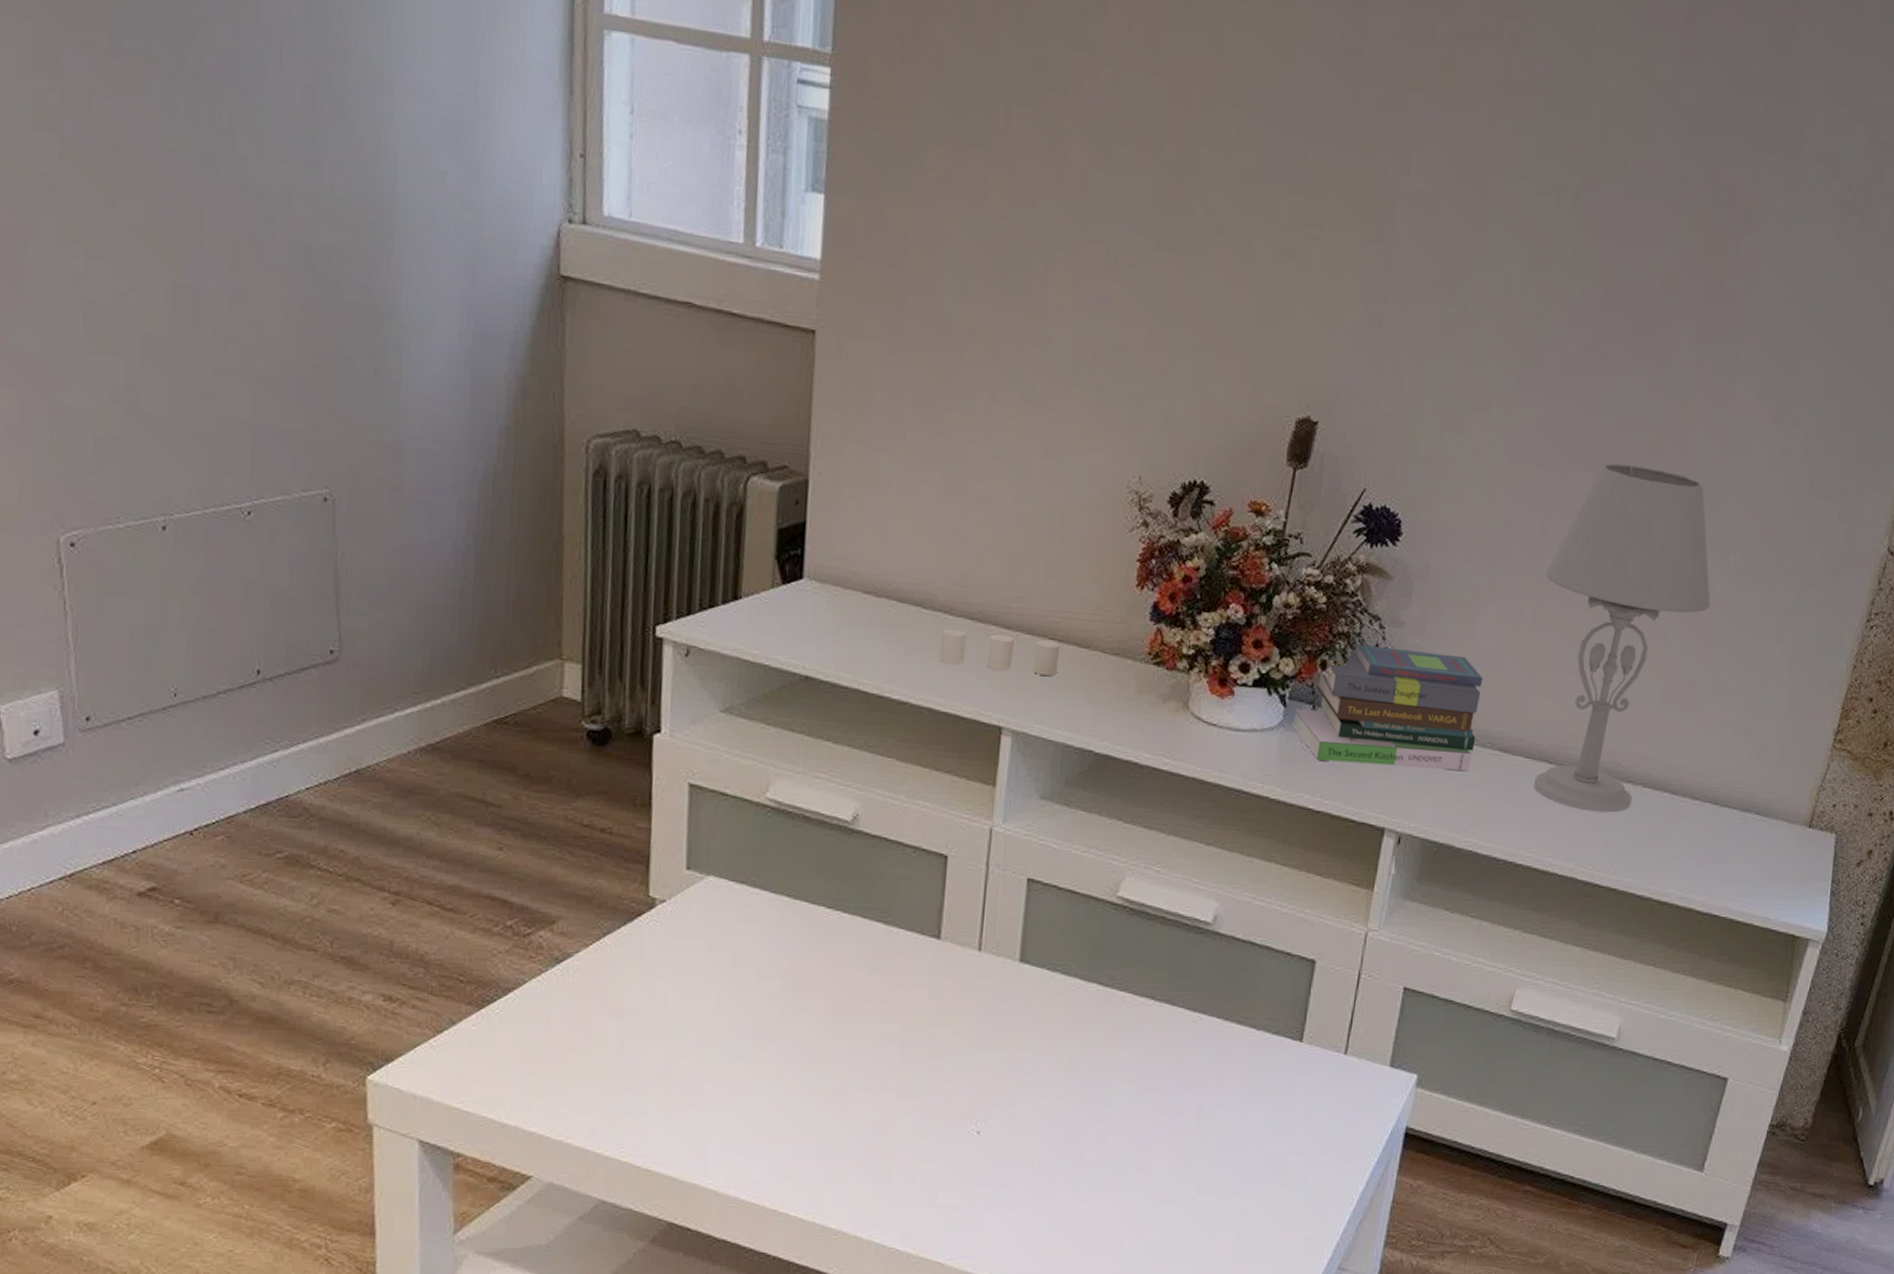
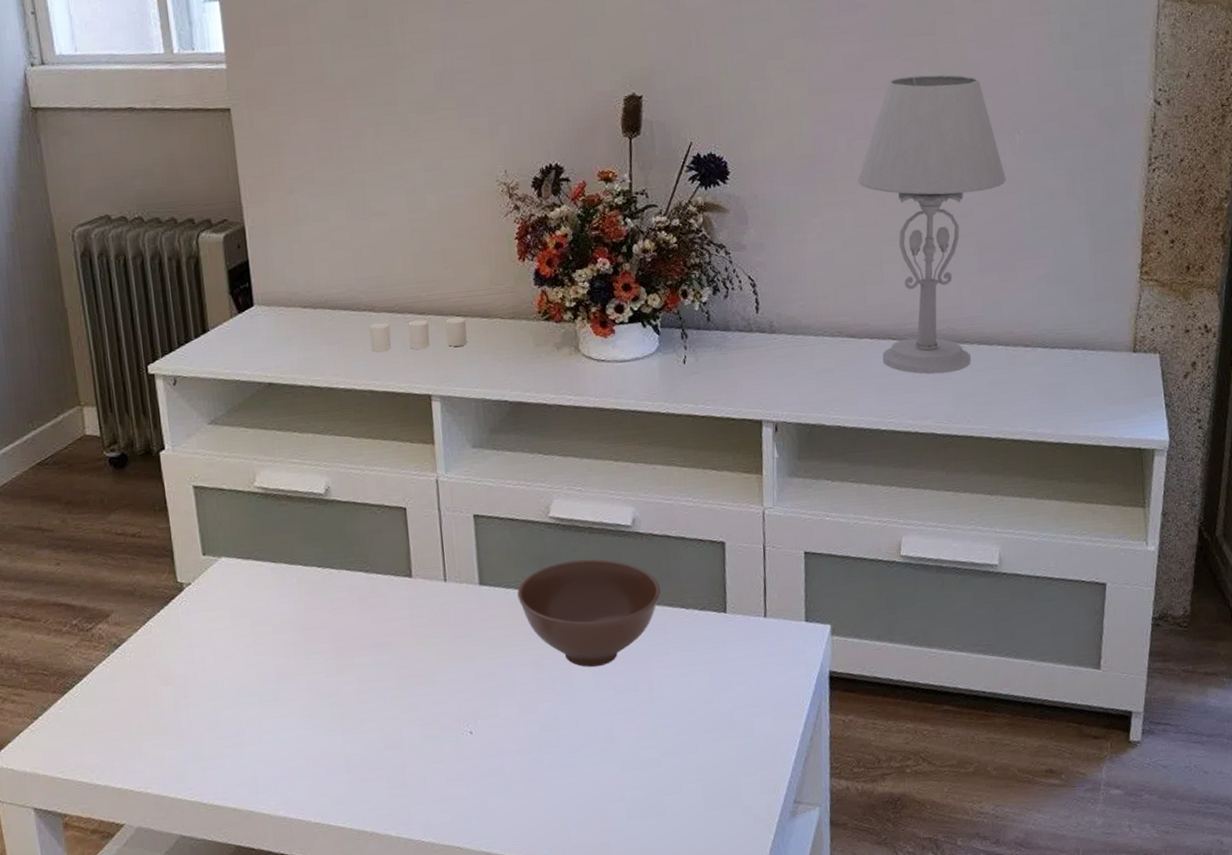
bowl: none [1062,951,1232,1079] -> present [517,559,661,667]
books: present [1291,644,1483,771] -> none [667,264,826,374]

